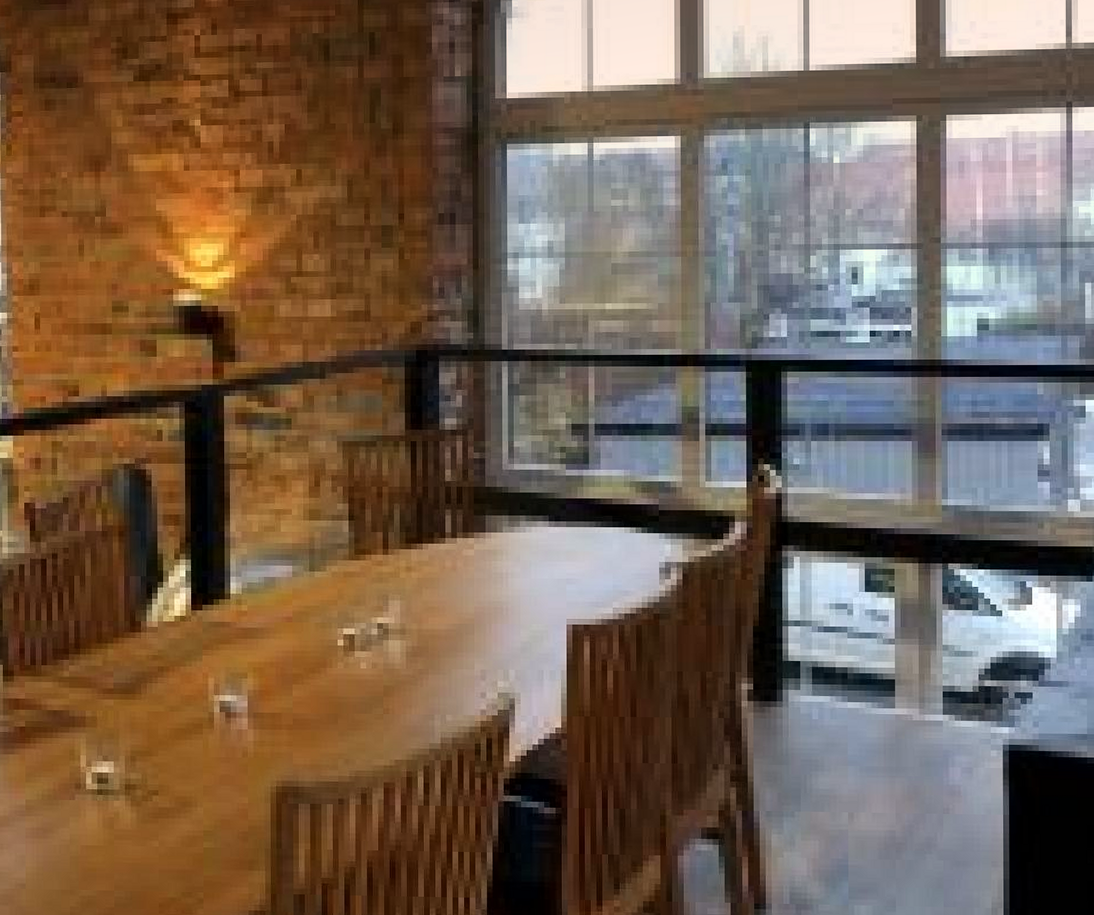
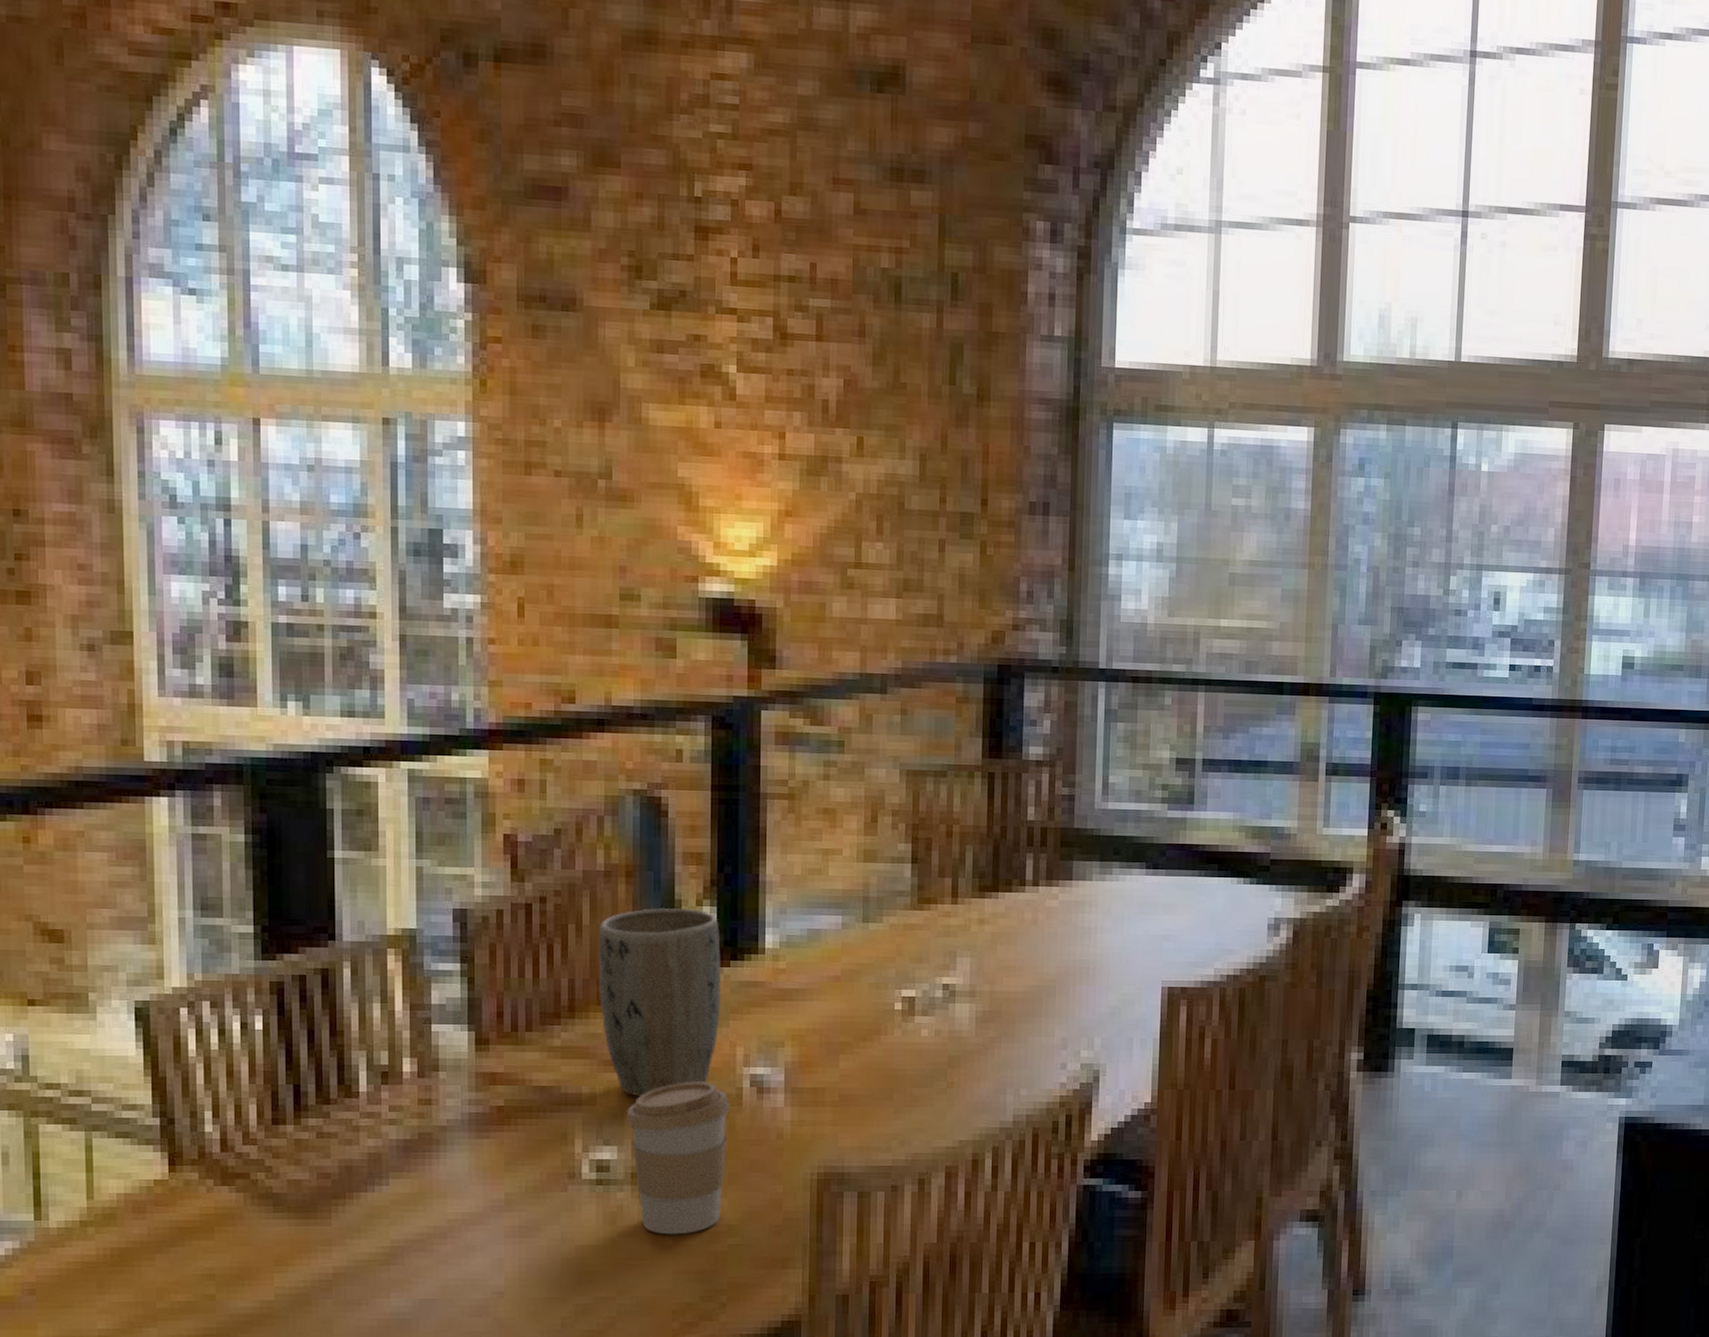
plant pot: none [98,560,195,720] -> present [598,907,721,1097]
coffee cup: none [120,707,204,839] -> present [626,1081,730,1235]

